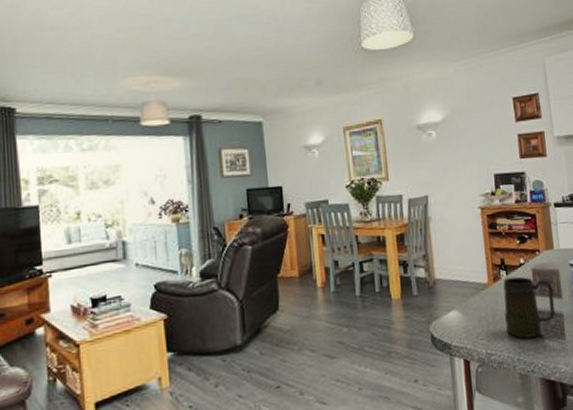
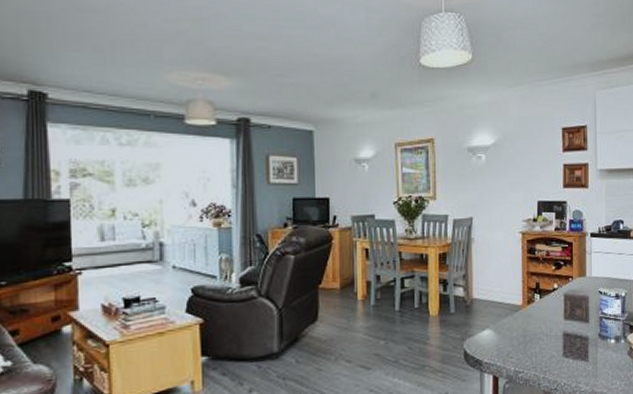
mug: present [503,276,555,339] -> none [534,300,582,359]

